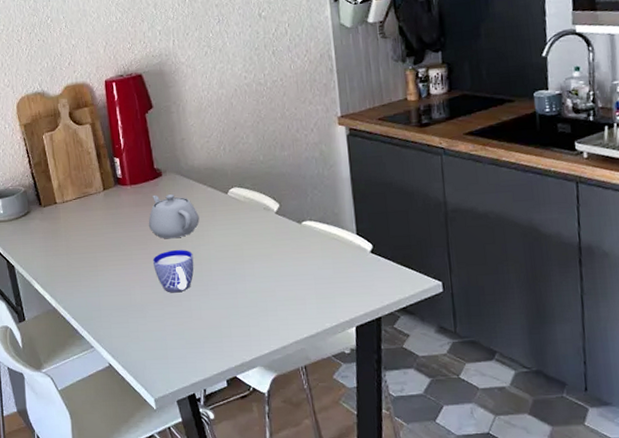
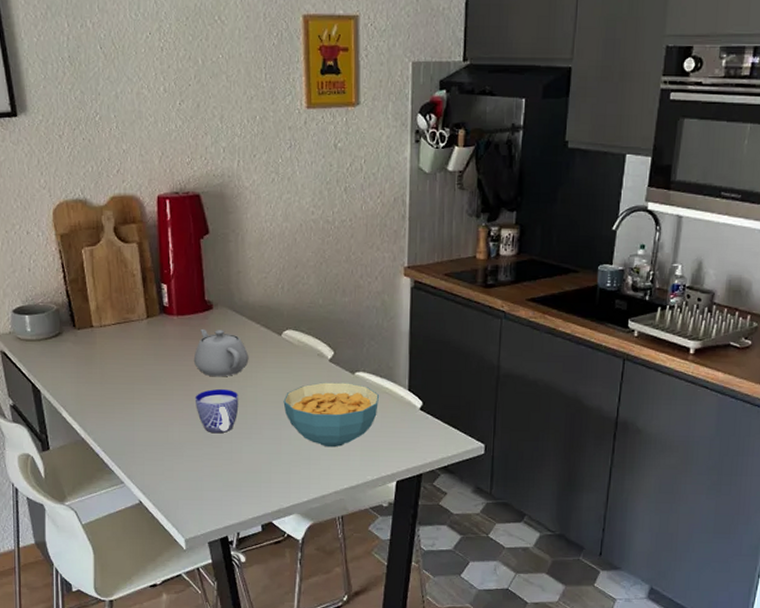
cereal bowl: none [235,232,329,298] -> present [283,382,379,448]

